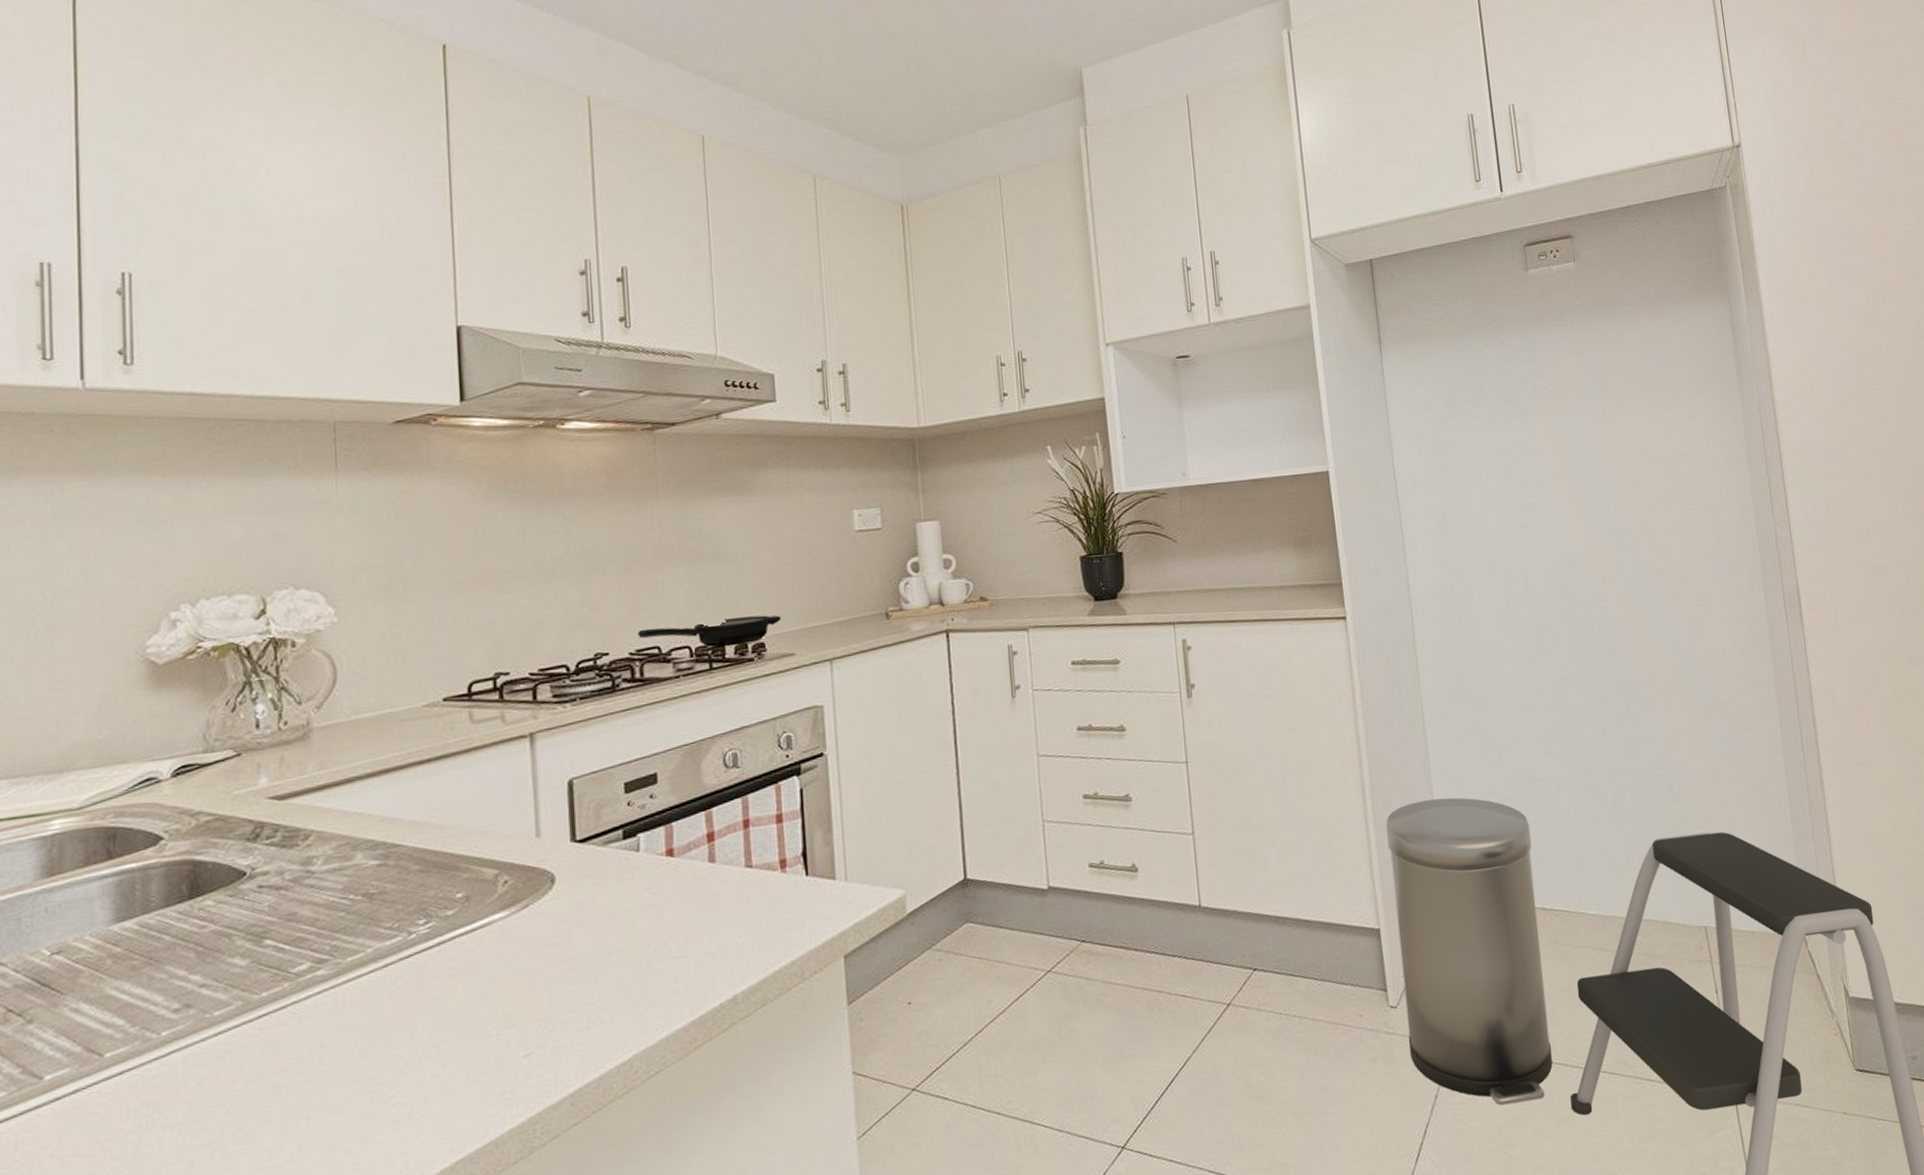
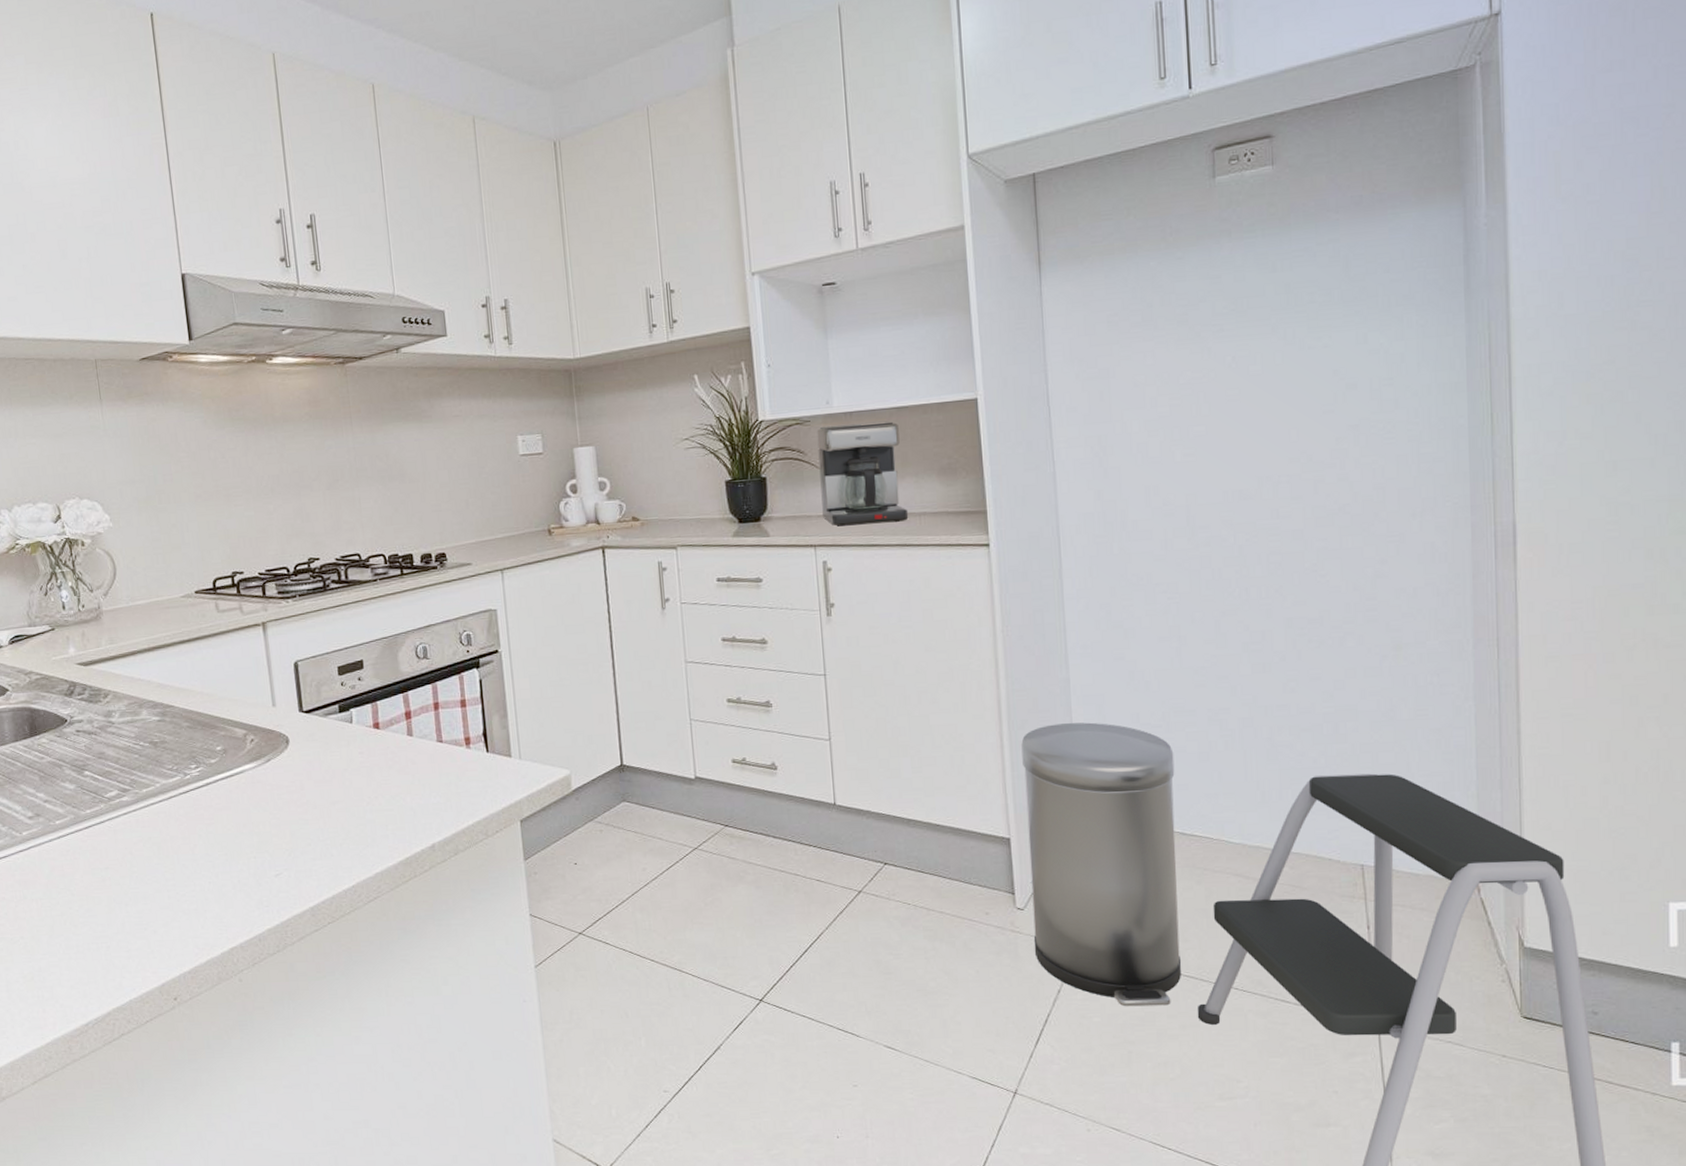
frying pan: present [638,615,782,648] -> none [341,529,459,557]
coffee maker: none [1173,494,1267,602] -> present [817,421,909,526]

